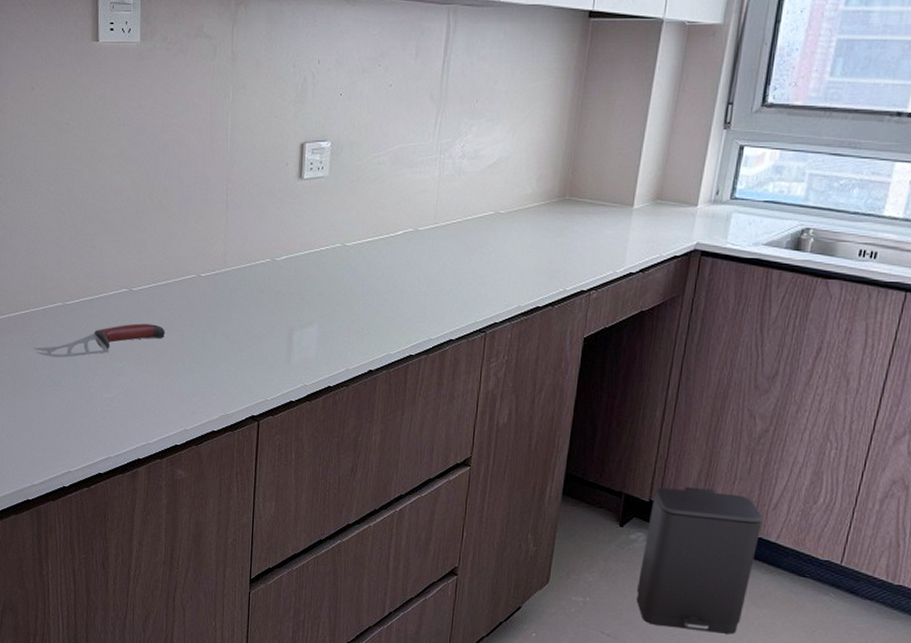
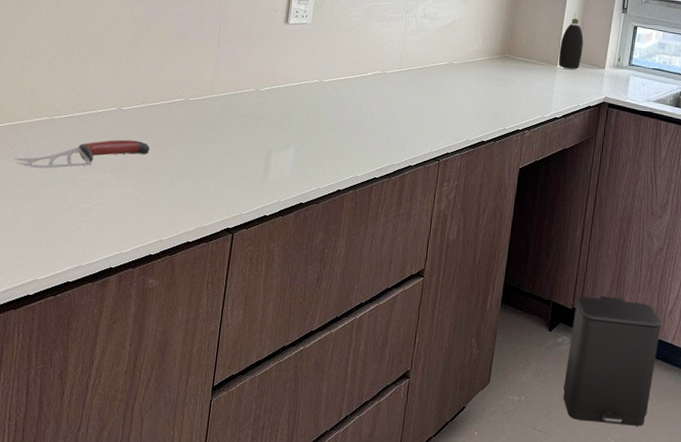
soap dispenser: none [635,133,670,211] -> present [558,11,584,70]

